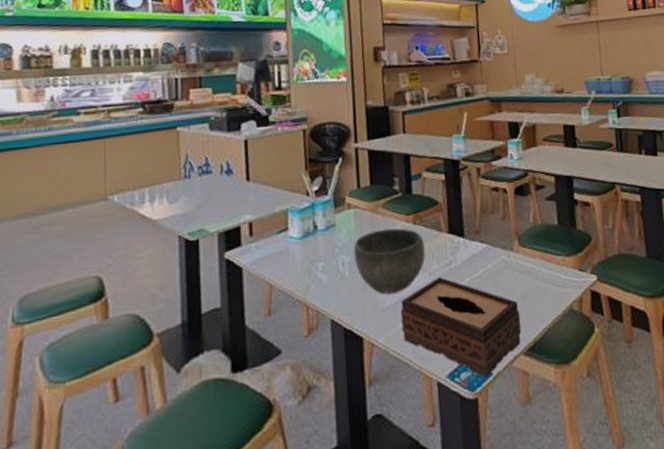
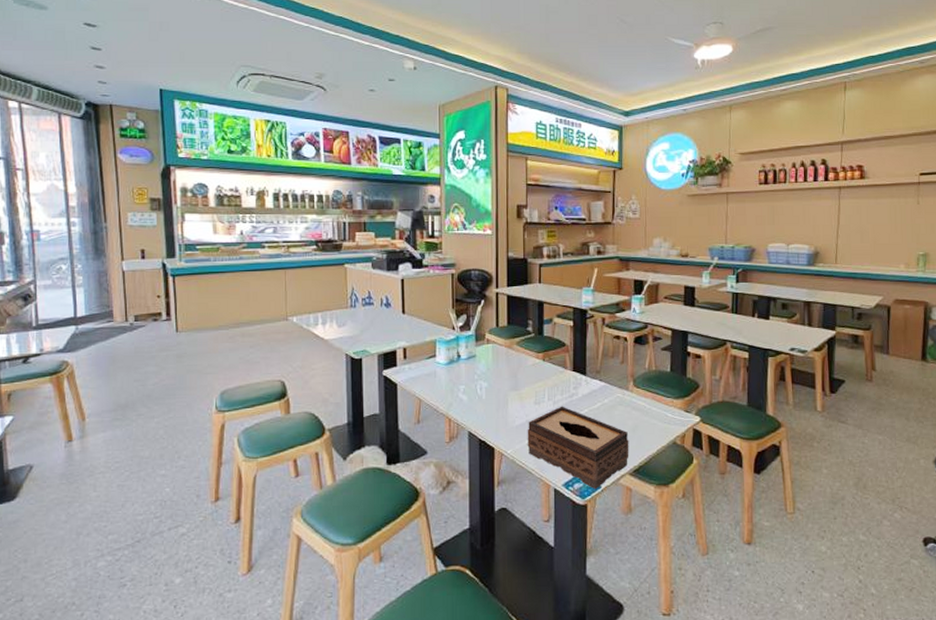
bowl: present [353,228,426,295] -> none [490,362,551,416]

